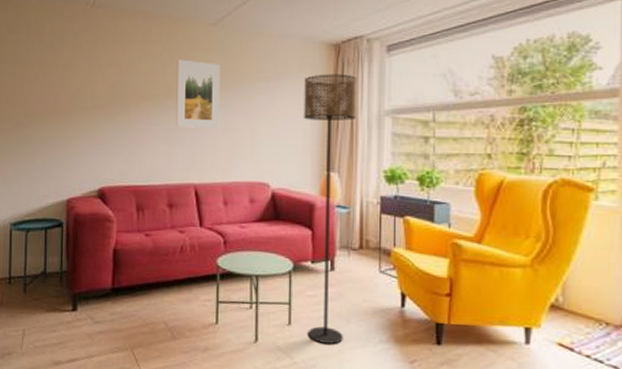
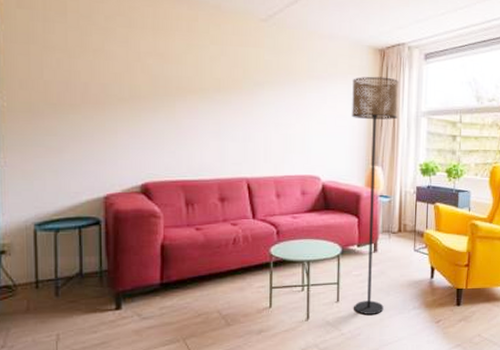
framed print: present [175,59,221,128] -> none [226,53,273,124]

